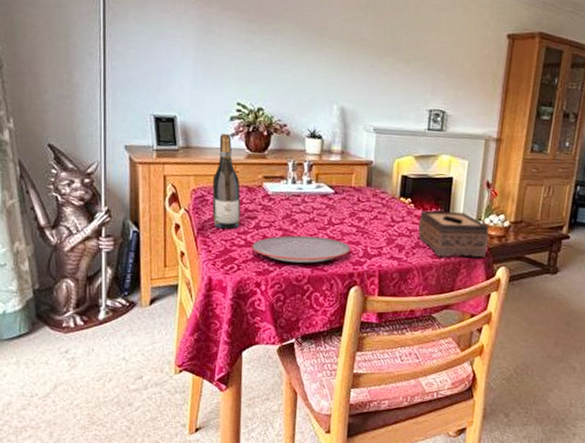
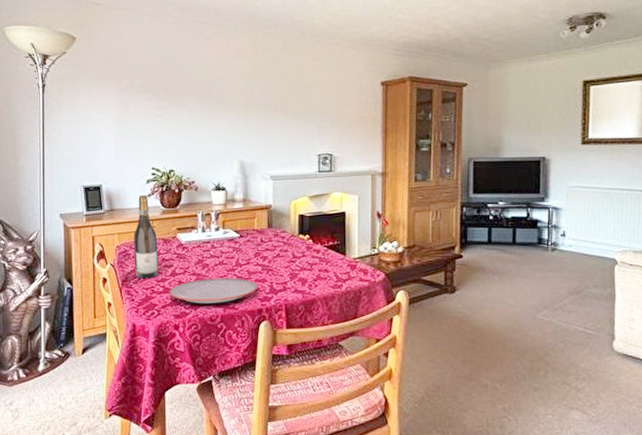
tissue box: present [418,210,489,258] -> none [318,242,385,286]

